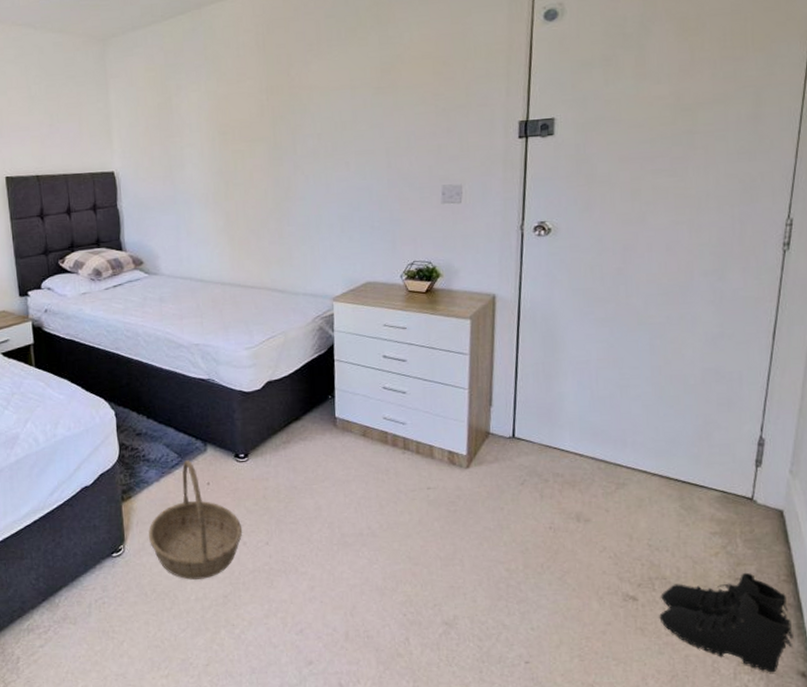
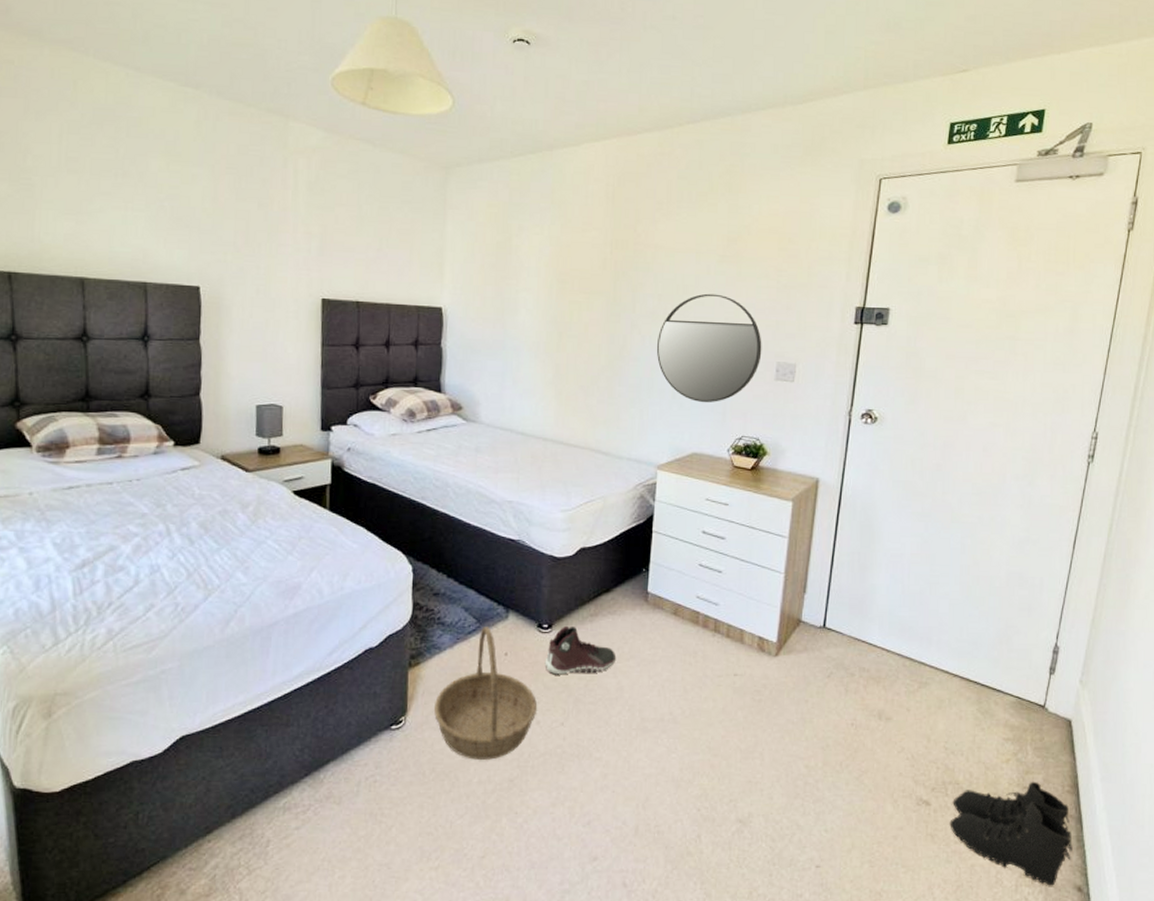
sneaker: none [245,453,311,500] -> present [544,625,615,675]
home mirror: none [321,126,426,234] -> present [657,293,762,403]

